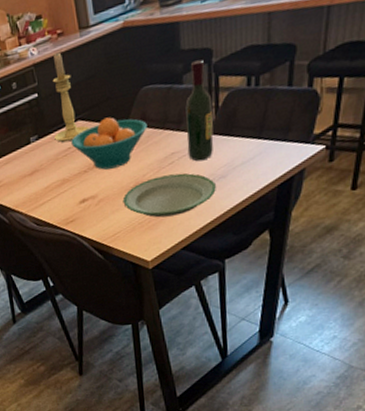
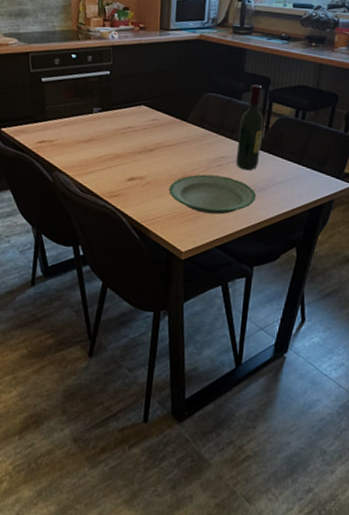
candle holder: present [52,52,89,143] -> none [117,42,151,122]
fruit bowl: present [71,117,147,170] -> none [131,110,204,157]

